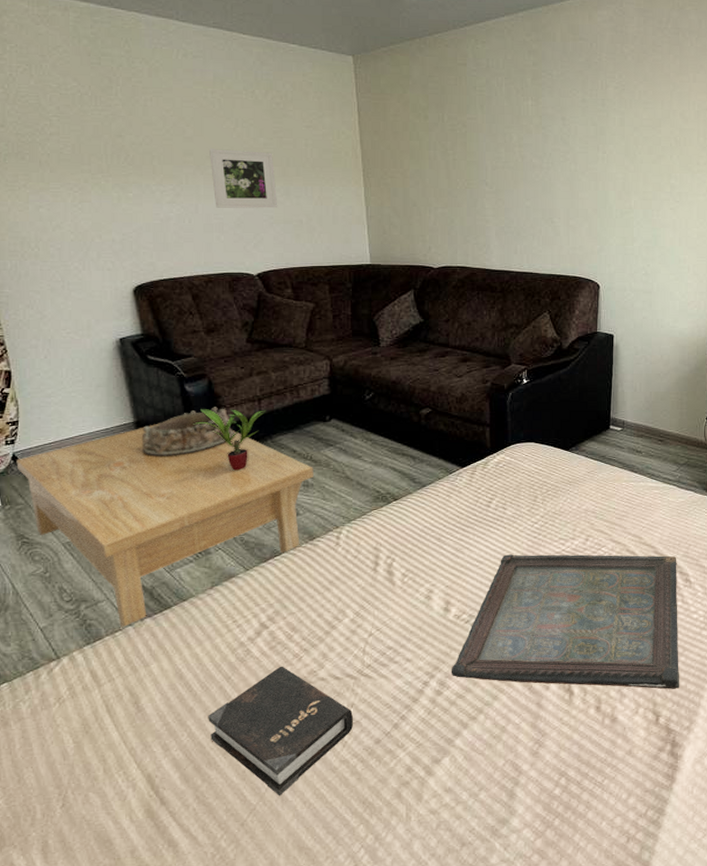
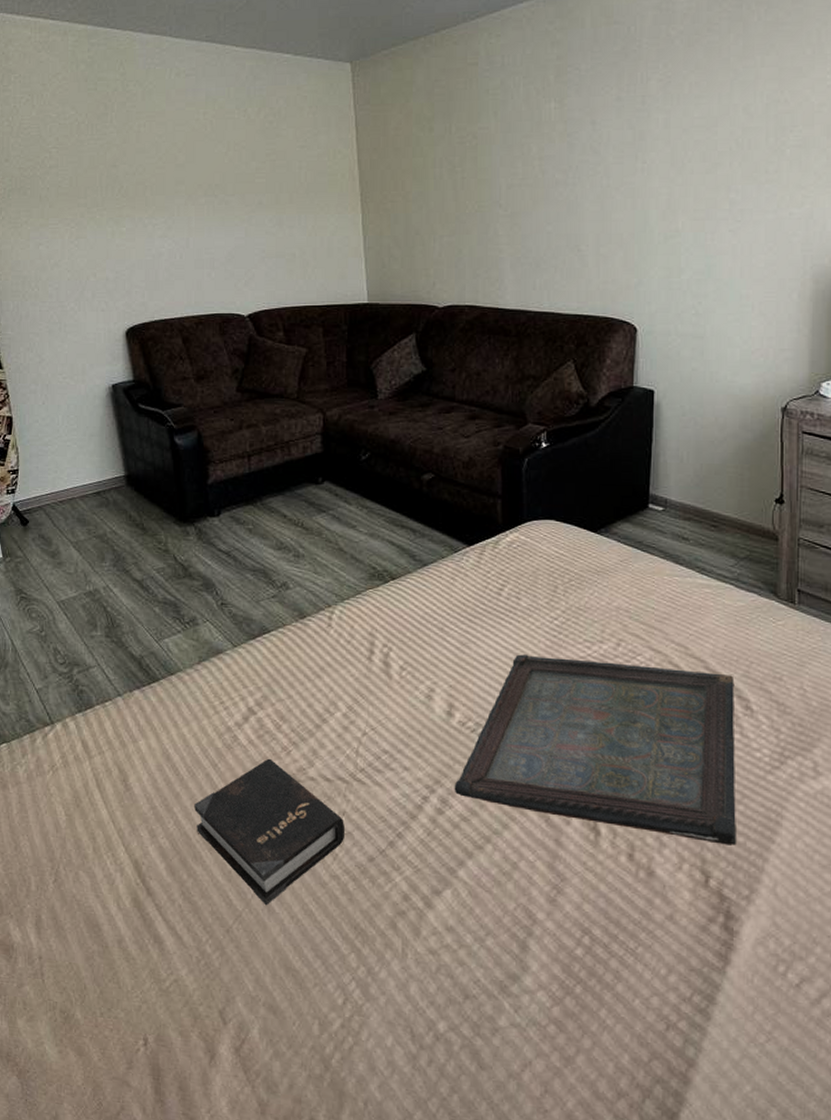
coffee table: present [16,423,313,628] -> none [16,477,305,698]
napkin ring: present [141,407,234,457] -> none [132,462,223,515]
potted plant: present [192,409,266,471] -> none [181,464,256,535]
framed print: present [209,149,278,209] -> none [201,176,270,241]

